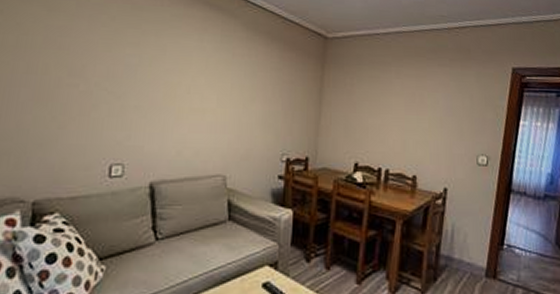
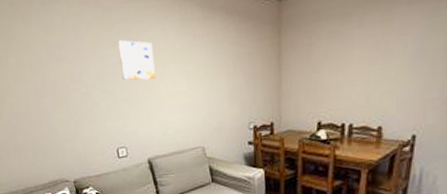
wall art: none [138,40,183,89] -> present [117,39,156,80]

